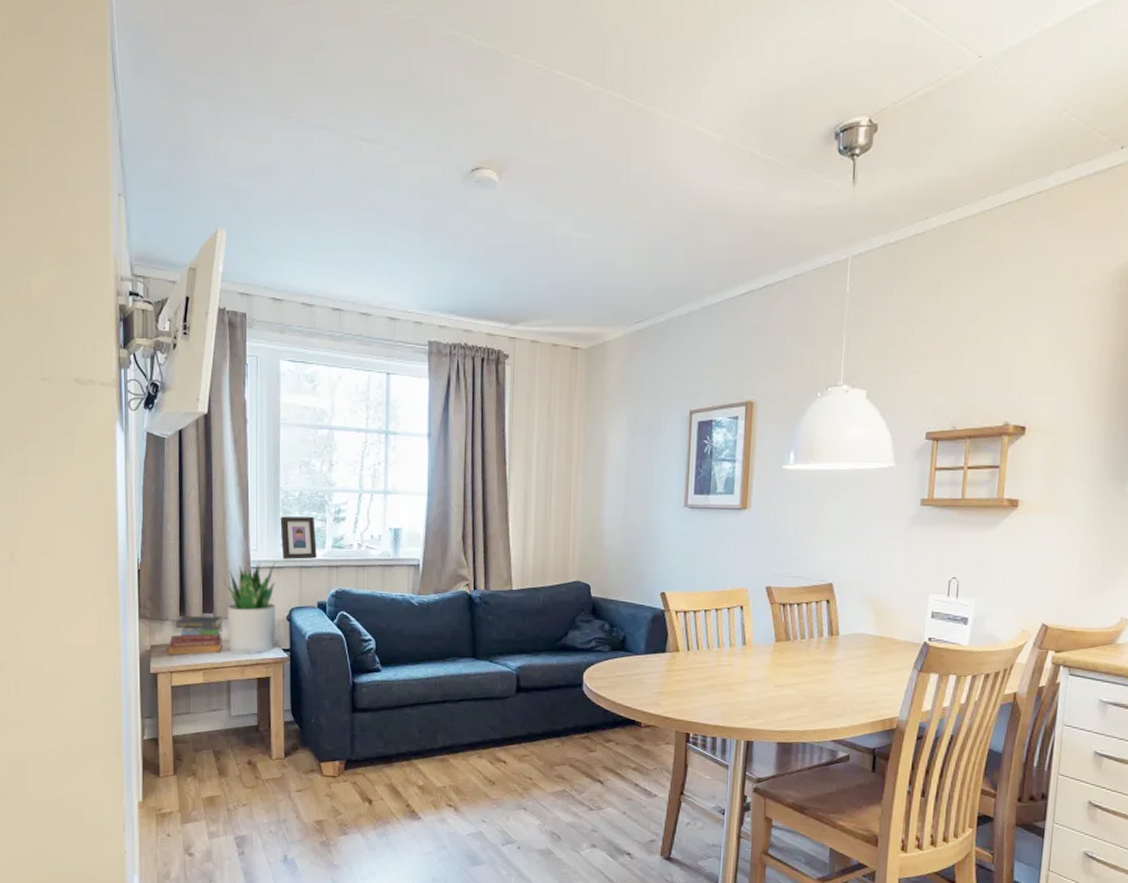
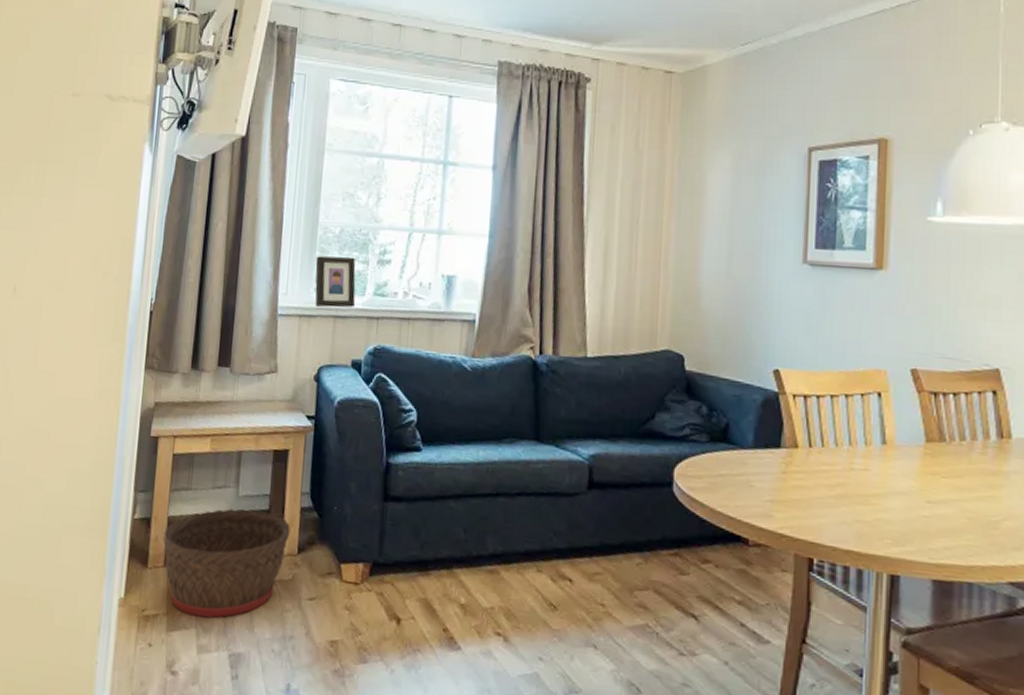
books: present [168,616,222,655] -> none [173,369,240,417]
basket: none [169,726,277,811] -> present [162,508,290,618]
planter: present [227,562,275,655] -> none [243,309,306,421]

